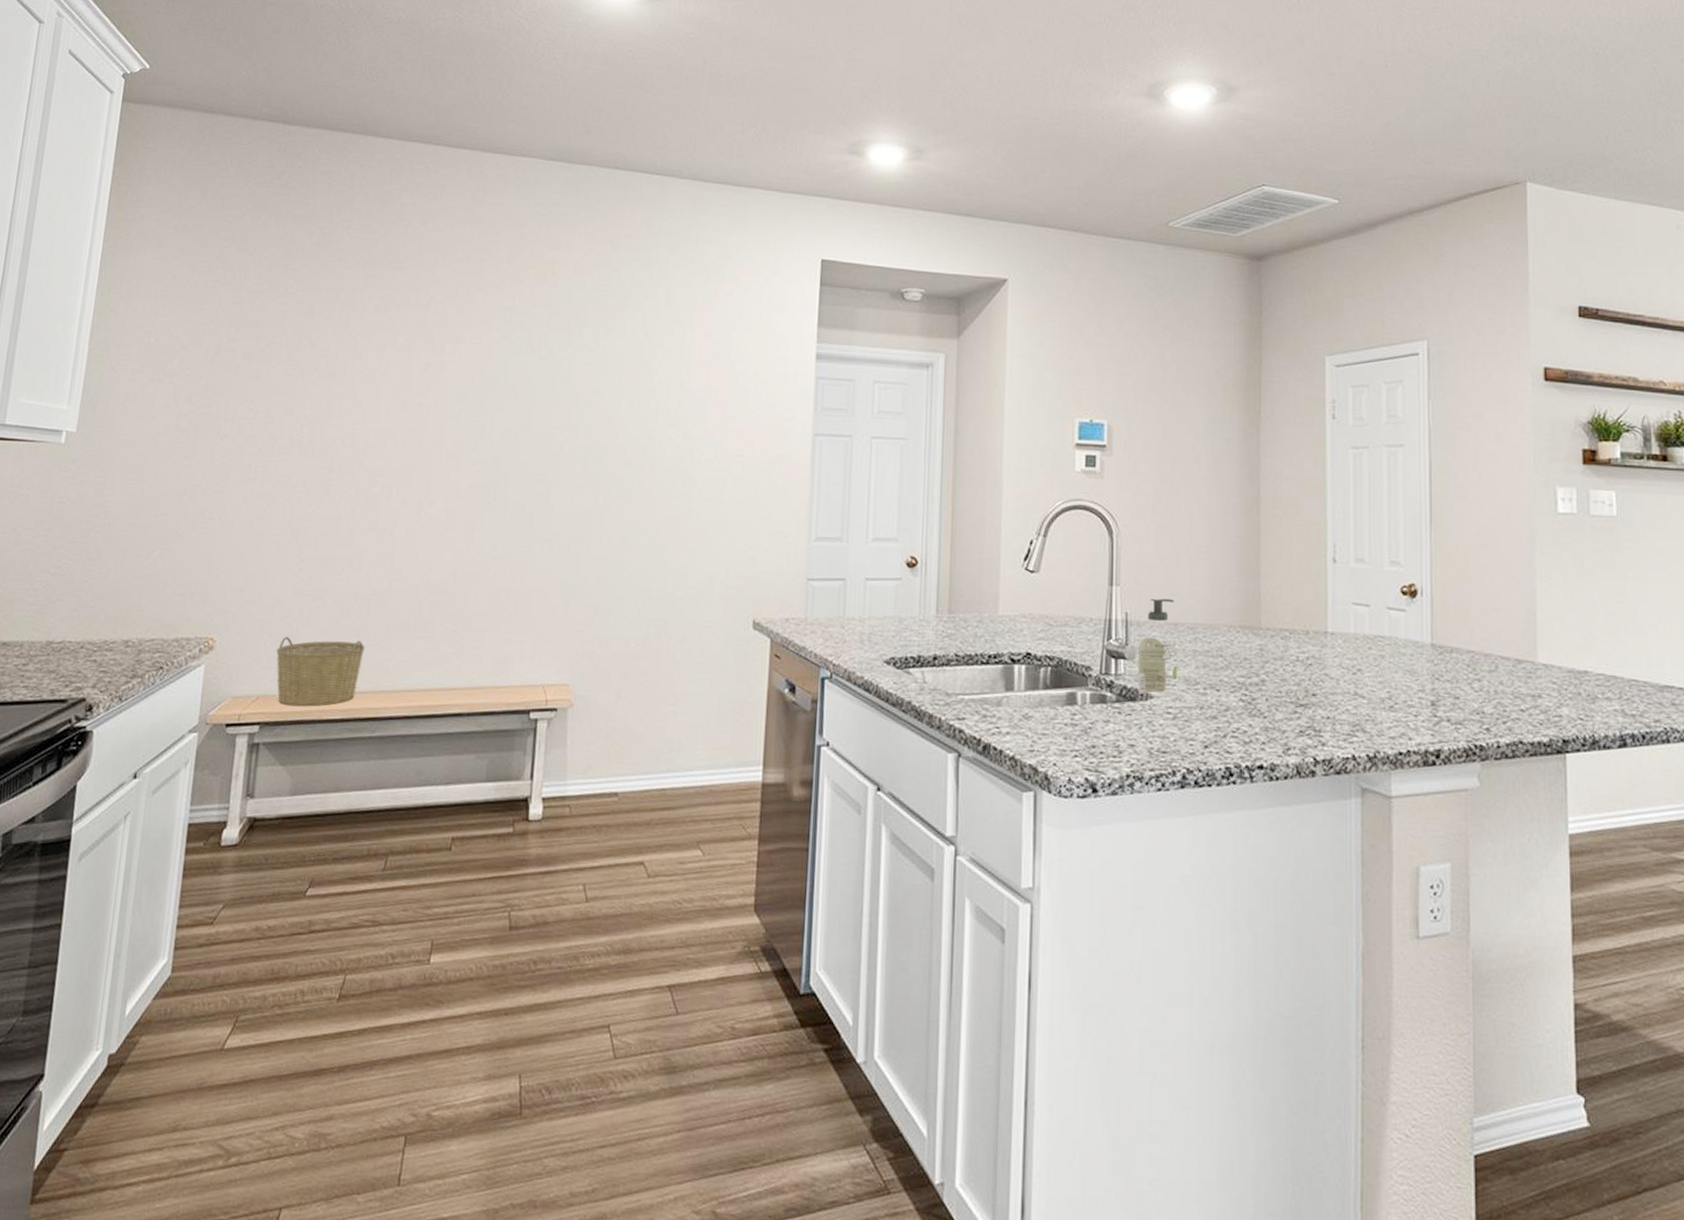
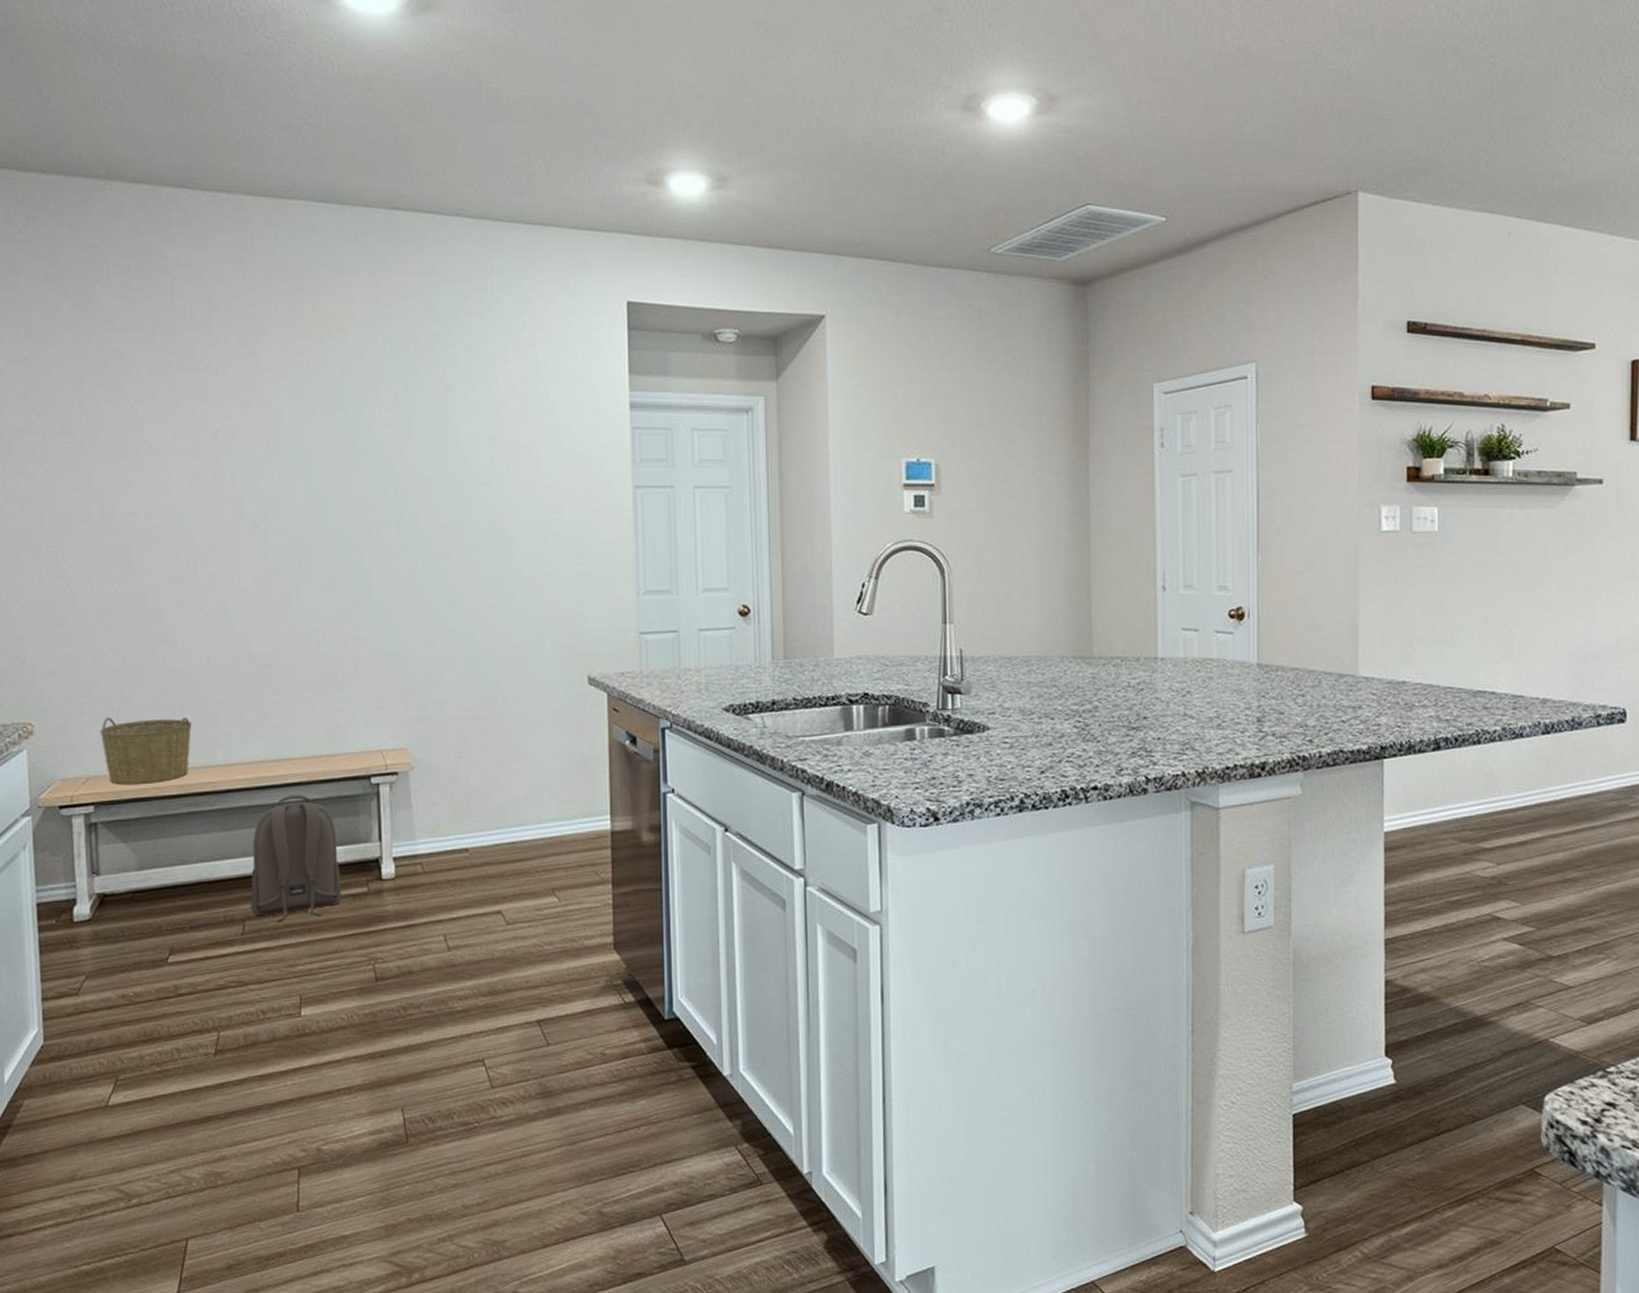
backpack: none [395,726,490,858] -> present [250,795,342,921]
soap dispenser: present [1137,598,1178,695] -> none [974,633,1013,727]

